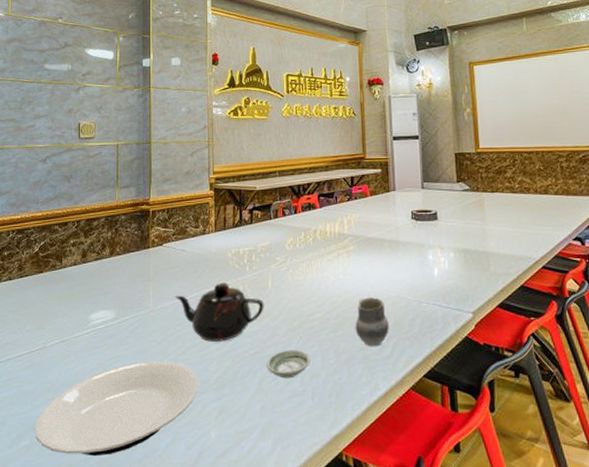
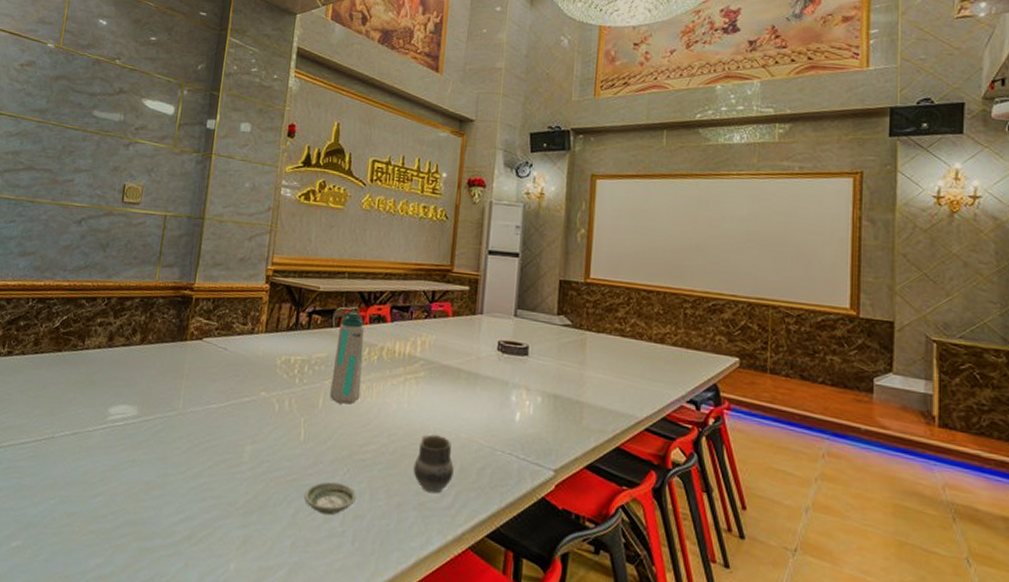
plate: present [34,360,199,455] -> none [29,470,224,572]
teapot: present [174,283,264,342] -> none [208,392,311,461]
water bottle: none [276,203,302,283] -> present [330,311,364,405]

